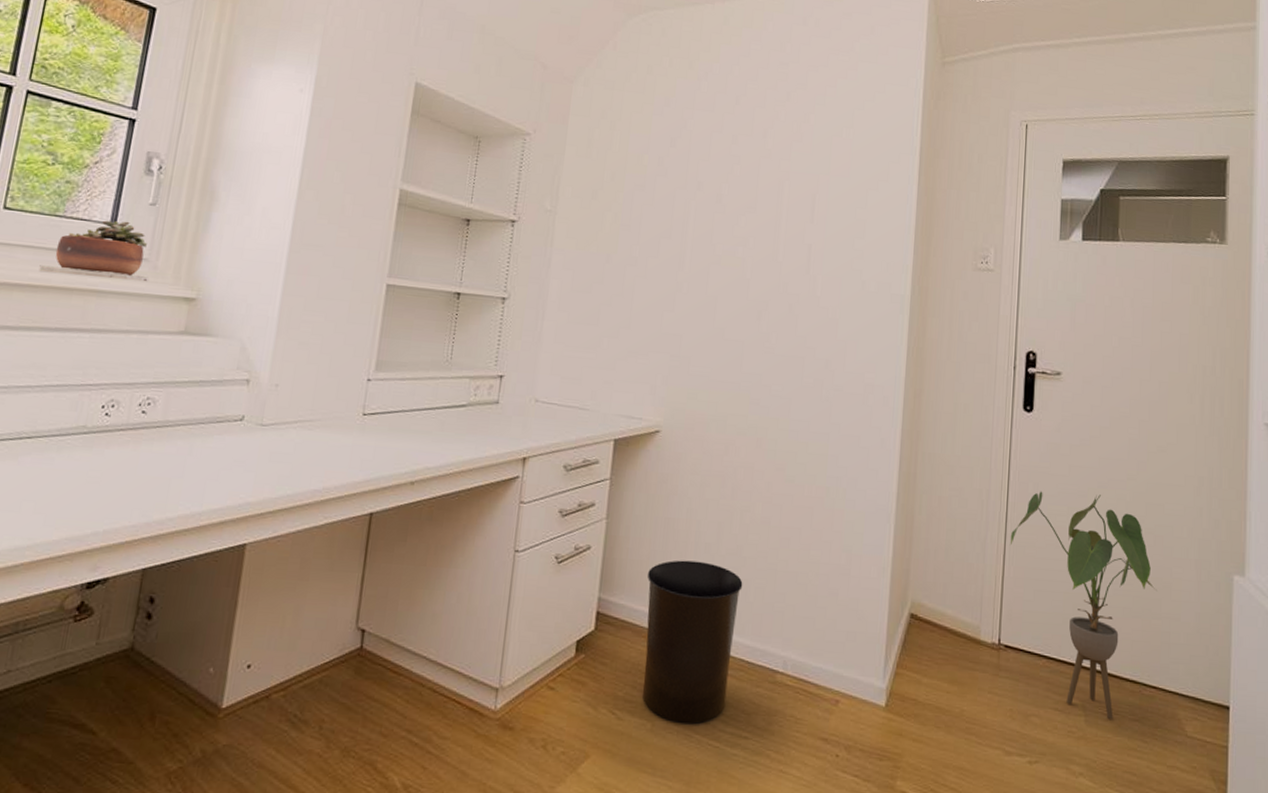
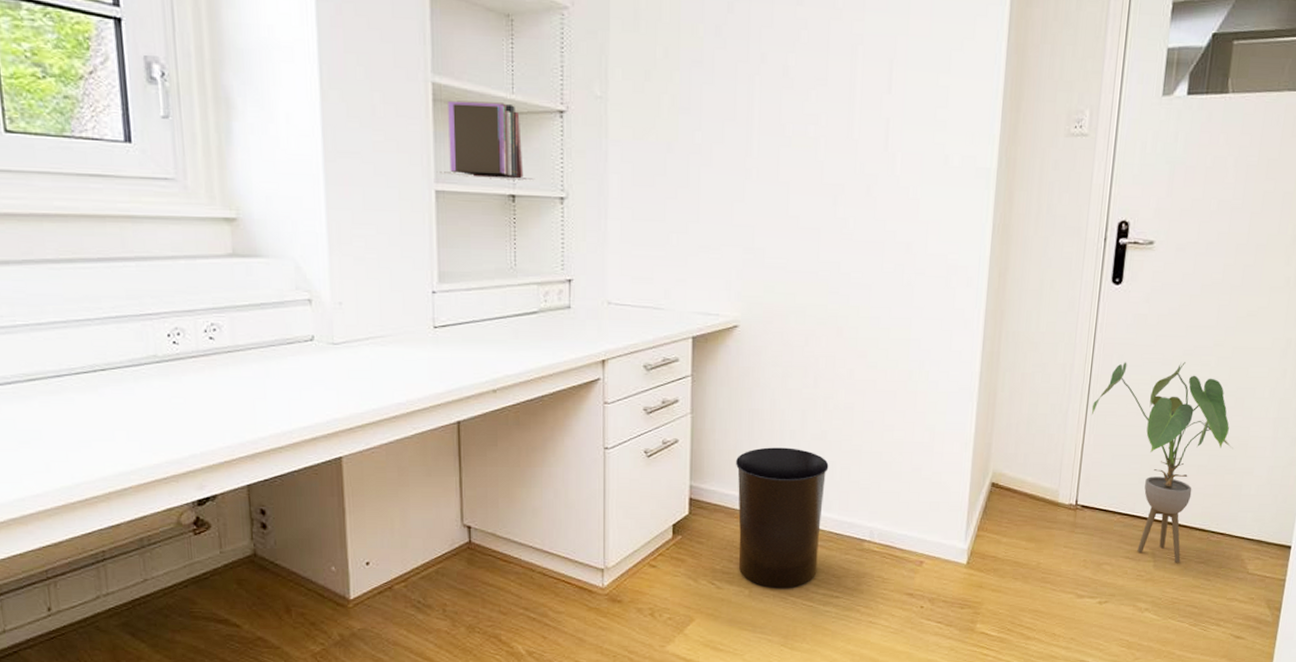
succulent plant: present [39,220,150,283] -> none [62,138,183,204]
books: none [403,205,475,279] -> present [448,100,524,179]

